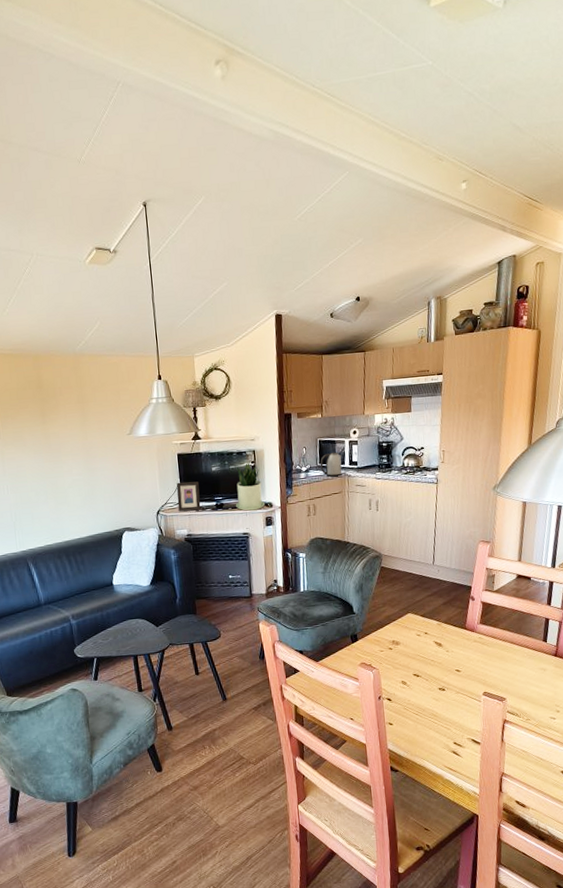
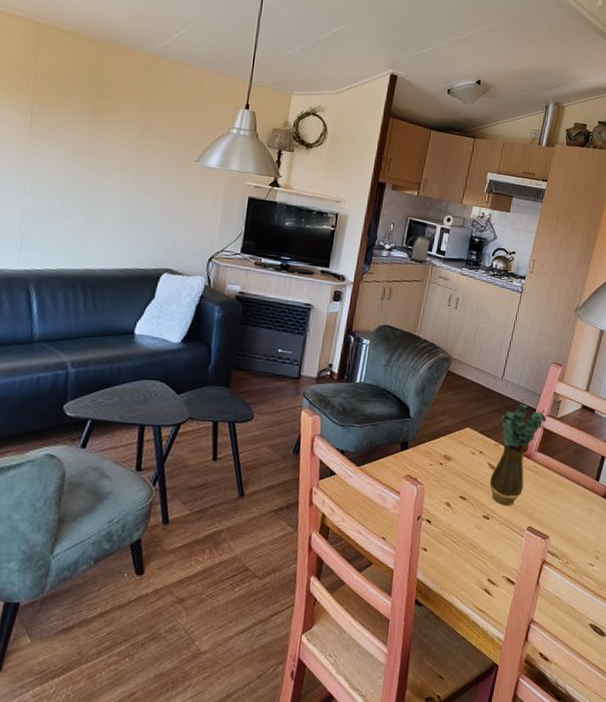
picture frame: present [177,481,201,512] -> none [235,229,266,267]
planter: present [235,463,266,511] -> none [302,225,339,281]
vase: none [438,579,483,676] -> present [489,399,546,505]

